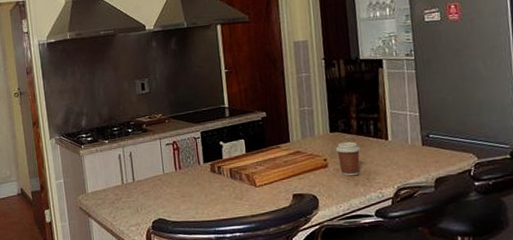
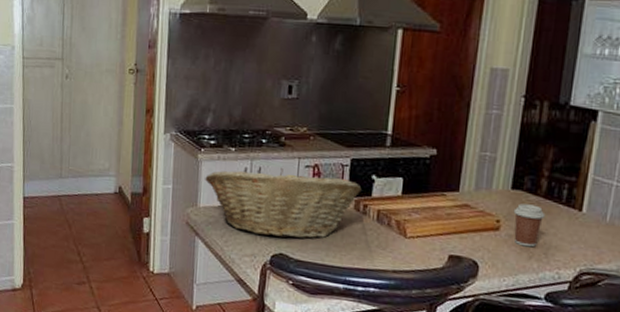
fruit basket: none [88,149,214,207] -> present [205,167,362,239]

